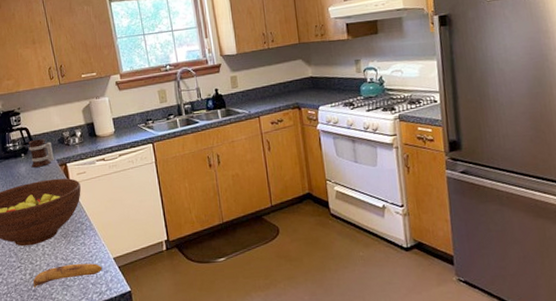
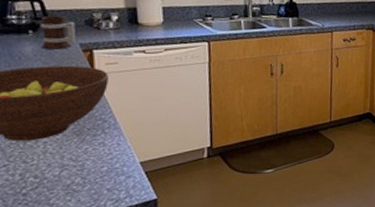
banana: present [33,263,102,288] -> none [23,165,124,191]

